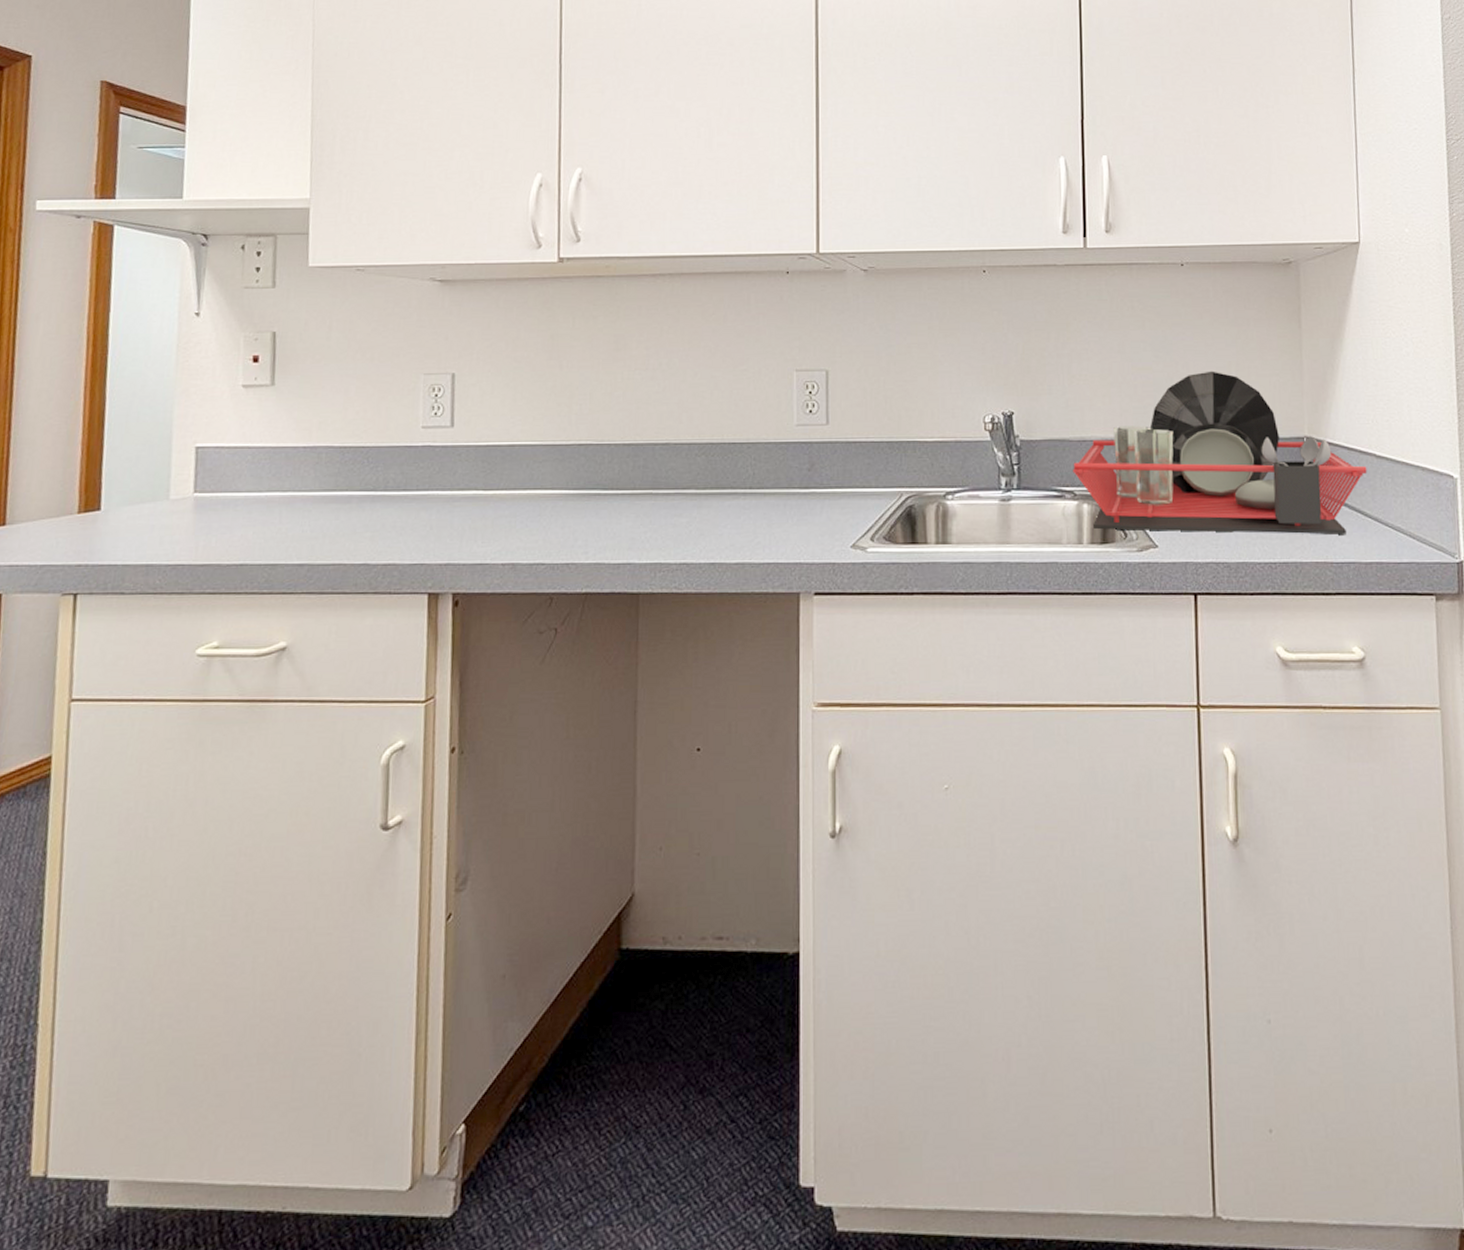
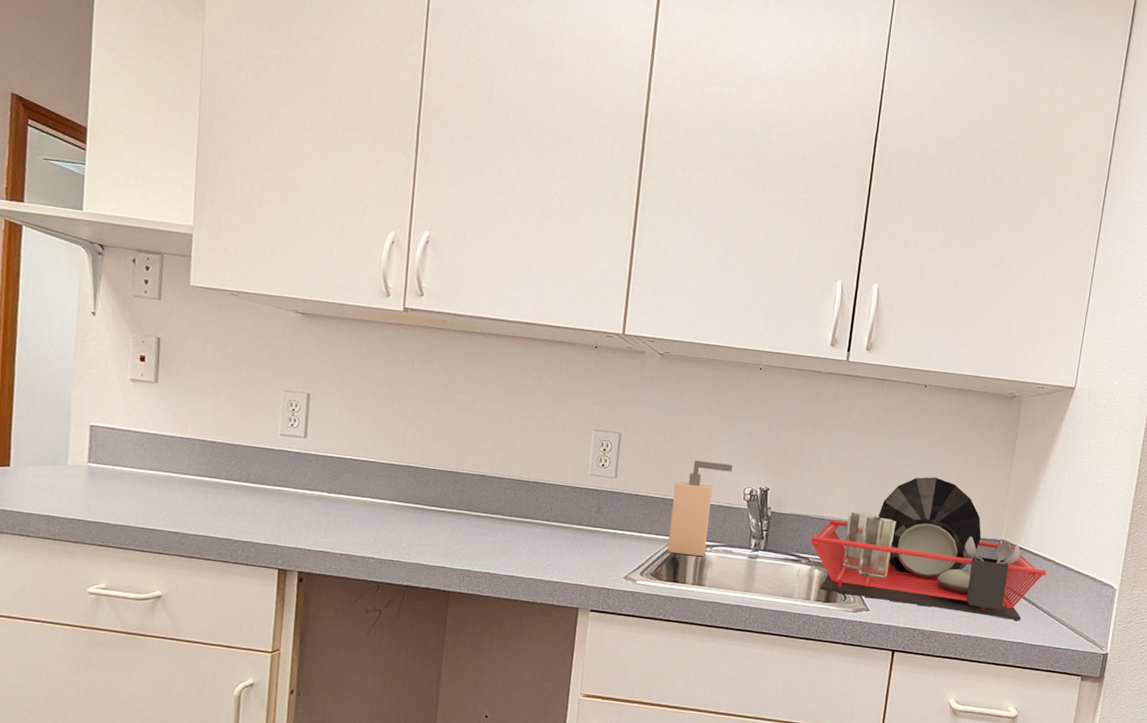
soap dispenser: none [899,389,966,508] -> present [667,460,733,556]

